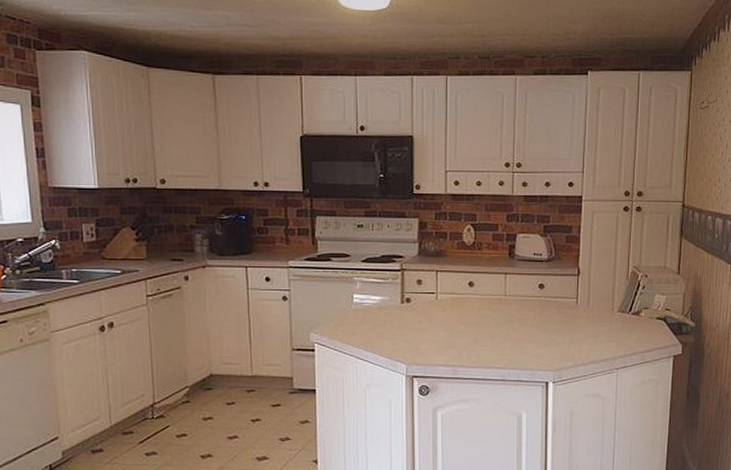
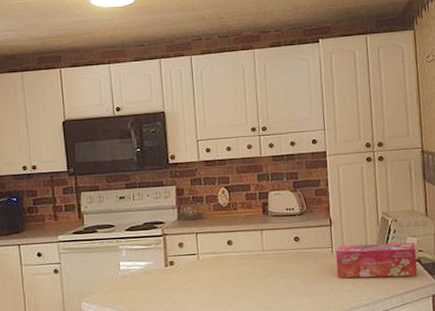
tissue box: none [579,296,663,335] -> present [336,242,417,278]

